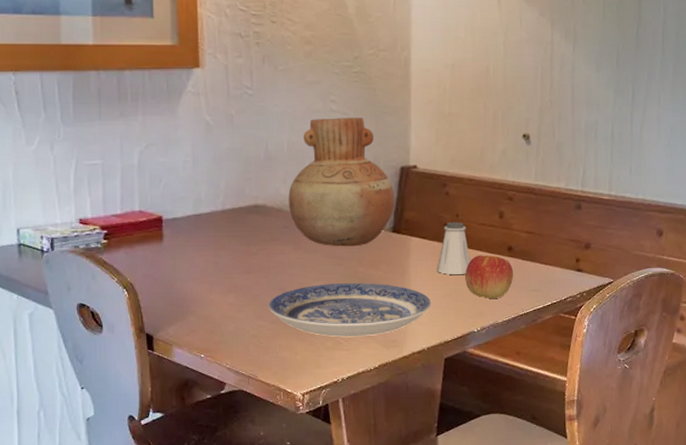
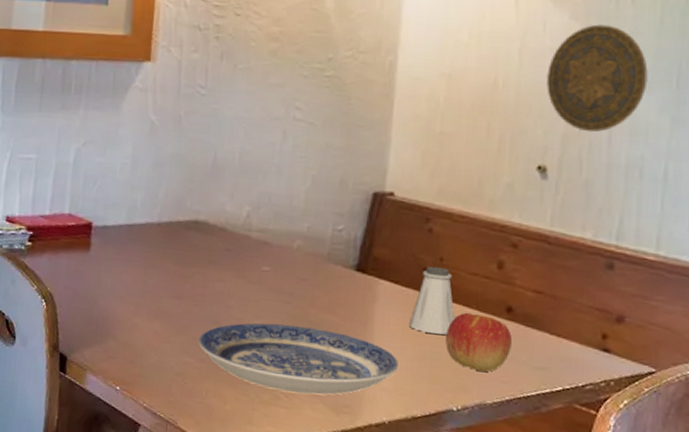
vase: present [288,118,395,247] -> none [233,127,363,283]
decorative plate: none [524,19,597,105] -> present [545,24,648,132]

